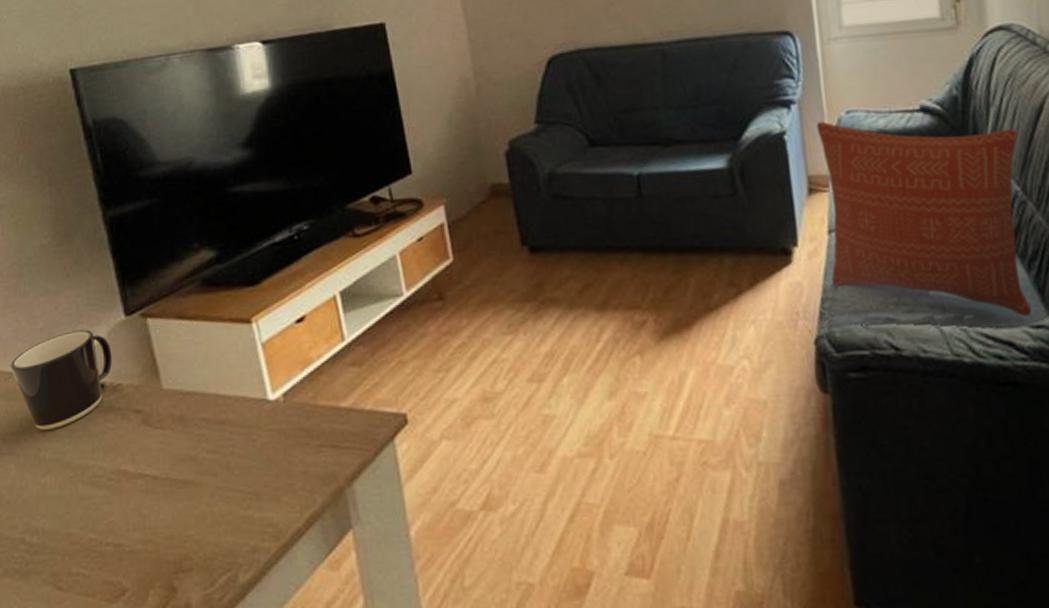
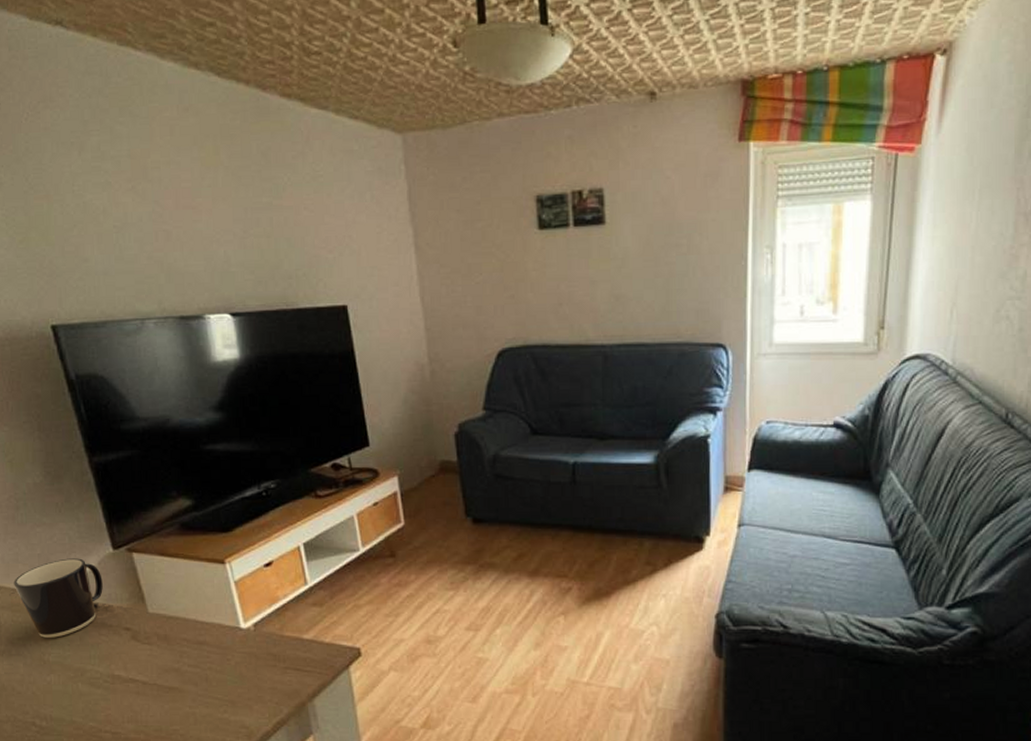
pillow: present [816,121,1033,317] -> none [736,429,917,609]

